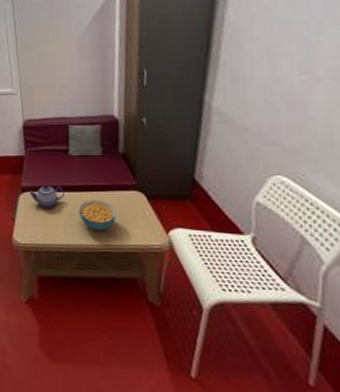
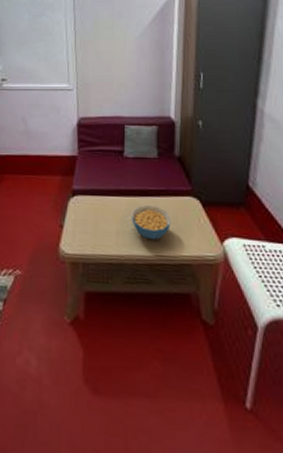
teapot: present [29,185,64,208] -> none [80,188,117,214]

